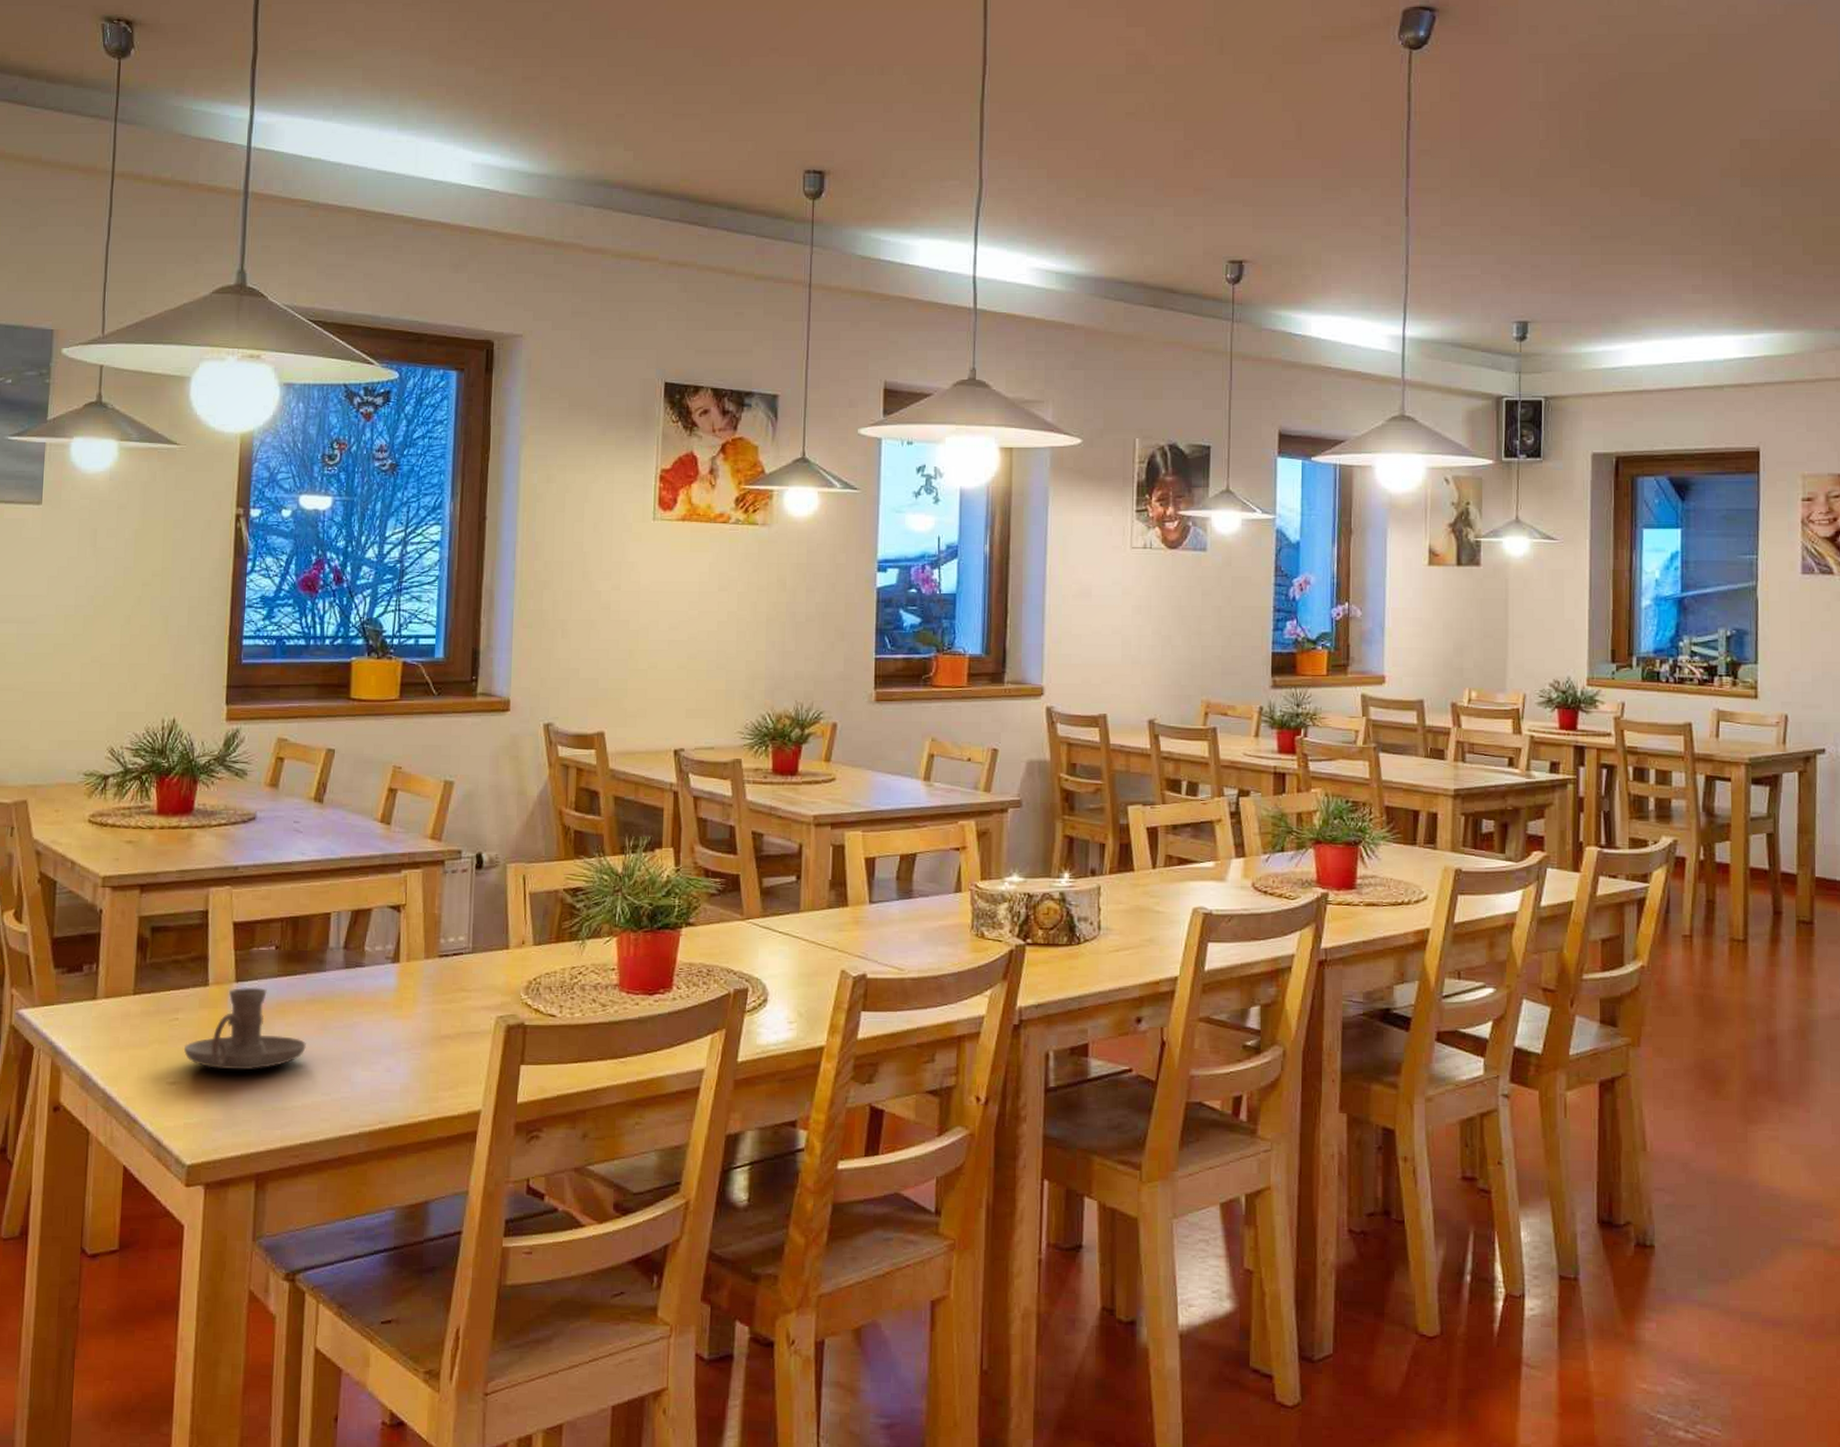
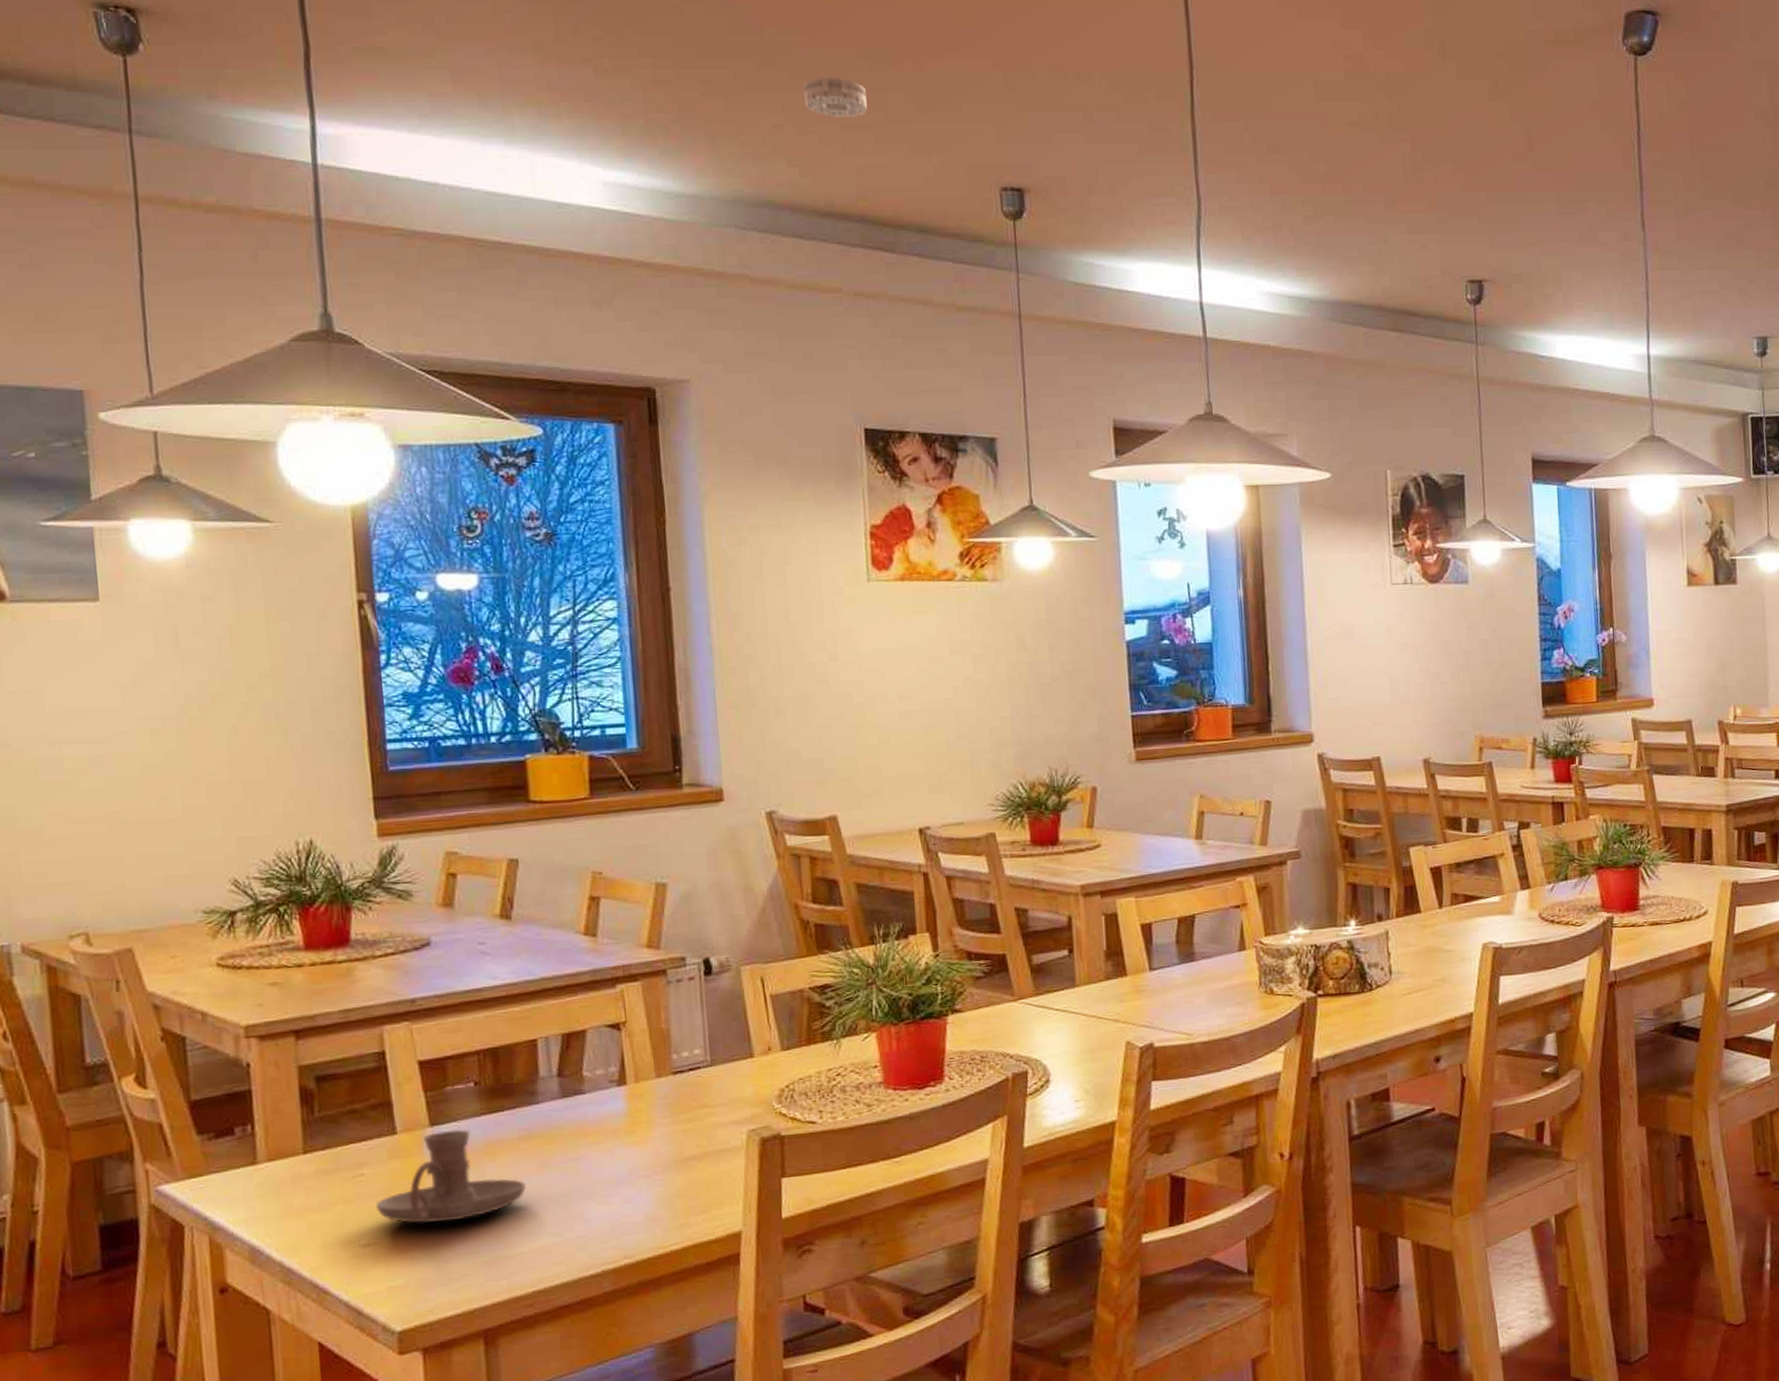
smoke detector: none [644,73,697,108] -> present [803,76,867,117]

